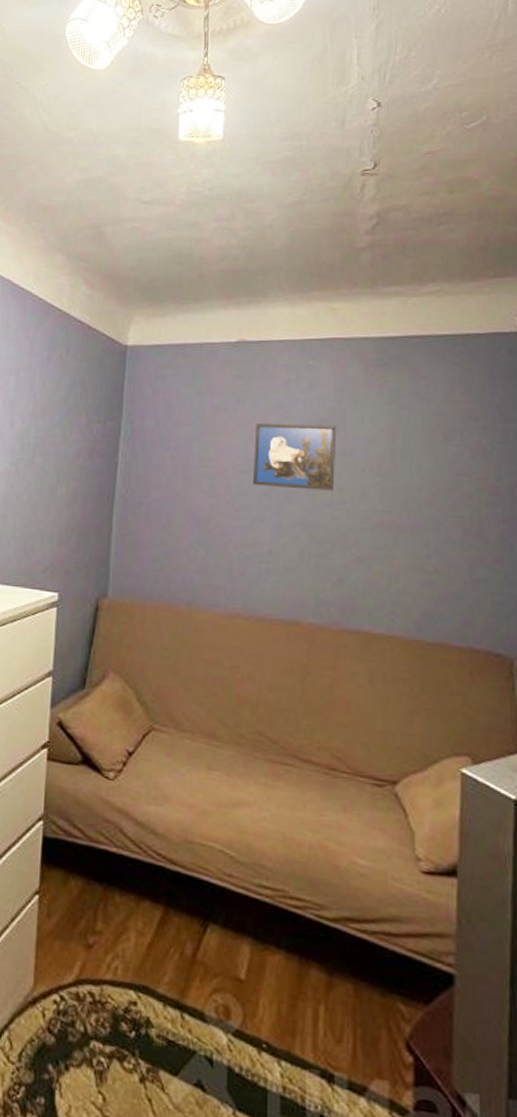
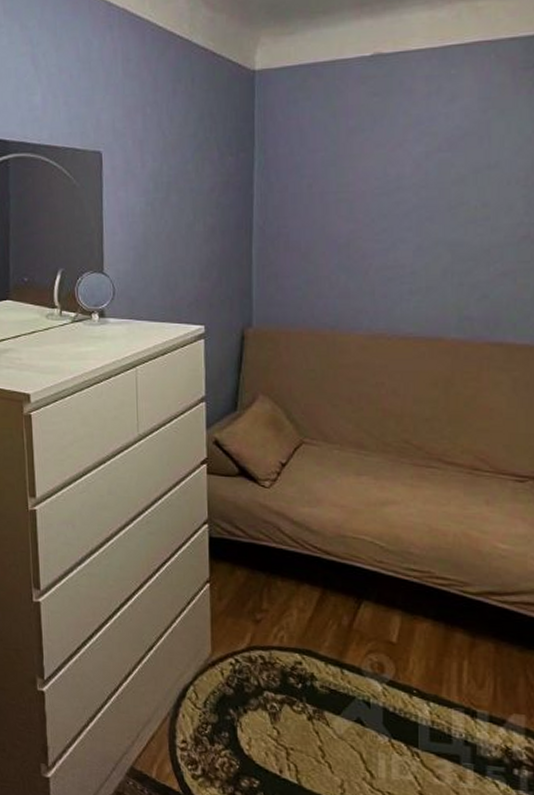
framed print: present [253,424,337,491] -> none [393,137,481,208]

